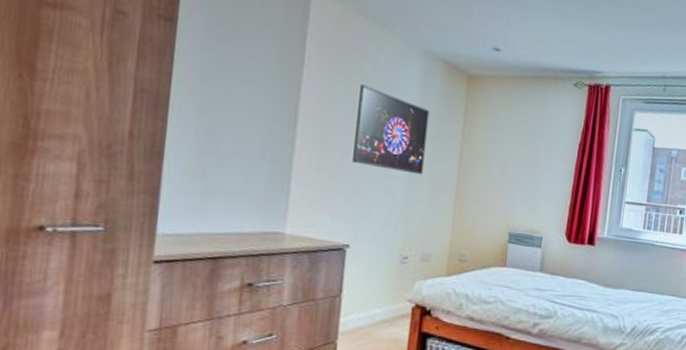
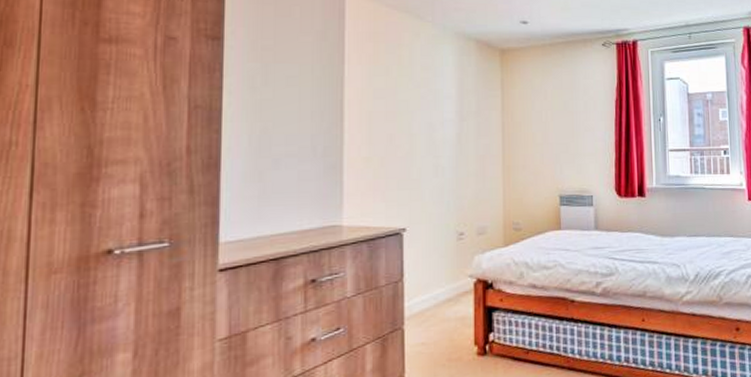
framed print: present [353,84,429,175] -> none [400,73,468,151]

